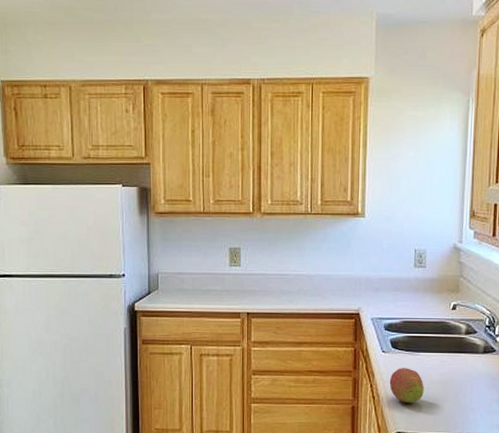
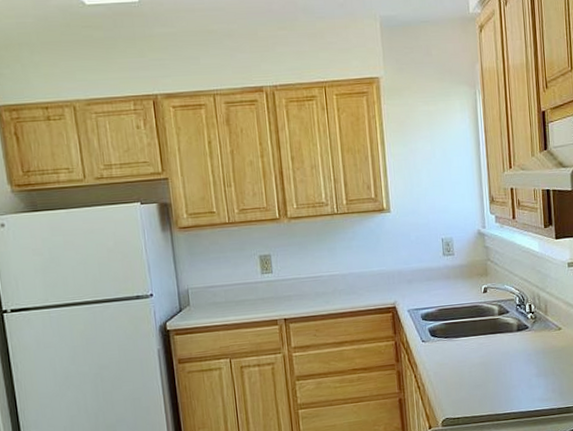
fruit: present [389,368,424,403] -> none [432,354,467,389]

